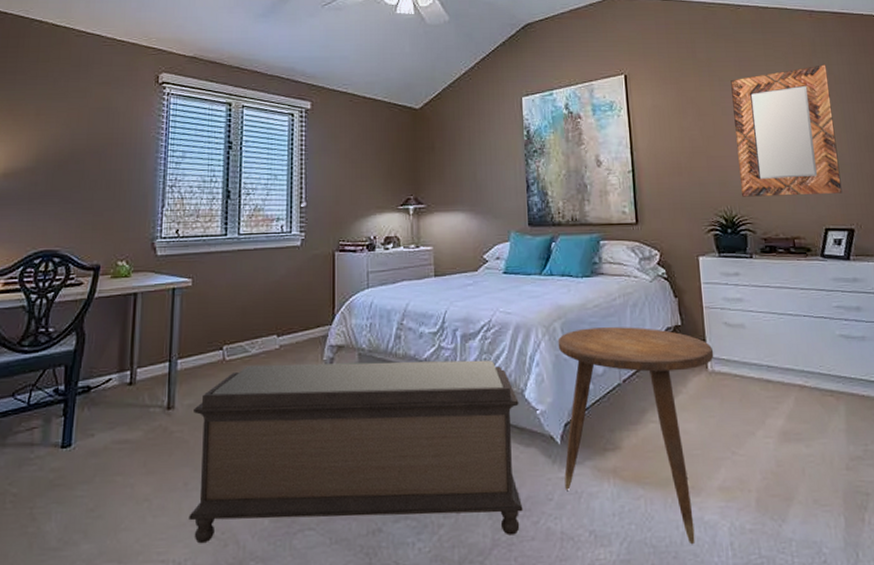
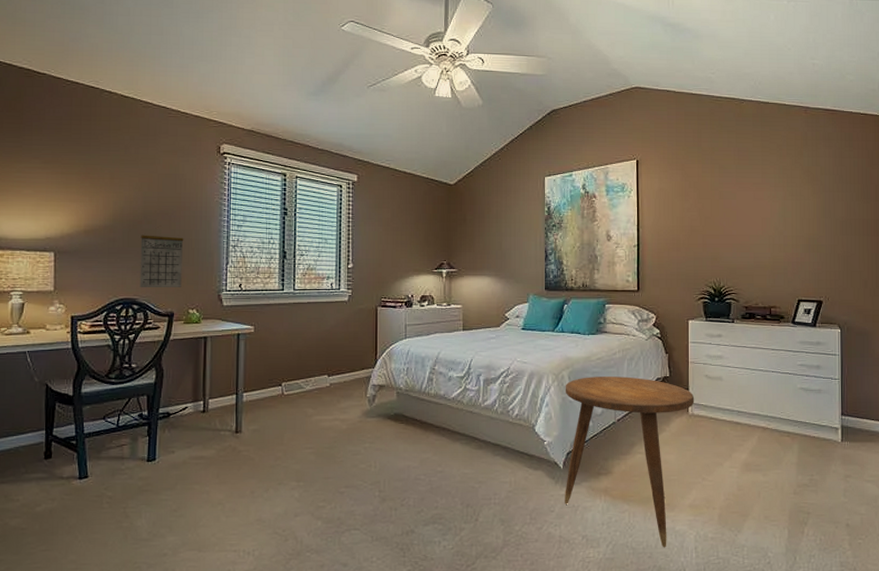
calendar: none [62,176,115,237] -> present [140,235,184,287]
bench: present [188,360,523,544] -> none [255,399,530,538]
home mirror: present [731,64,843,197] -> none [729,157,816,271]

